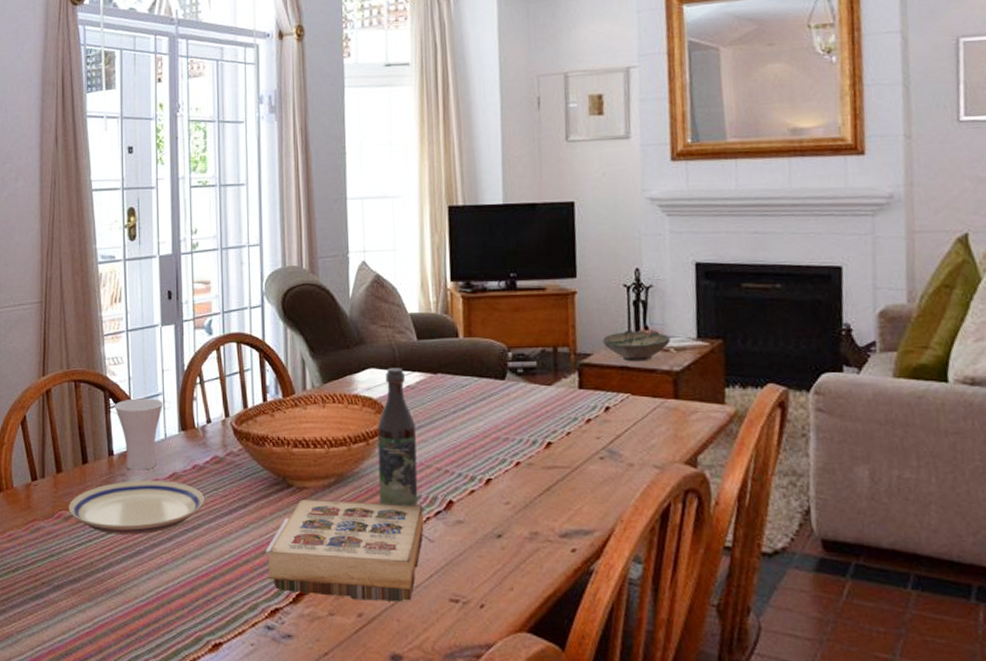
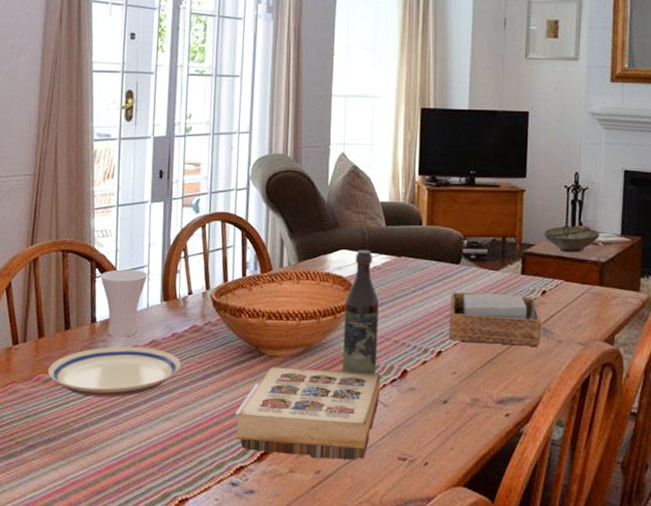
napkin holder: none [497,411,608,471] -> present [449,292,542,346]

